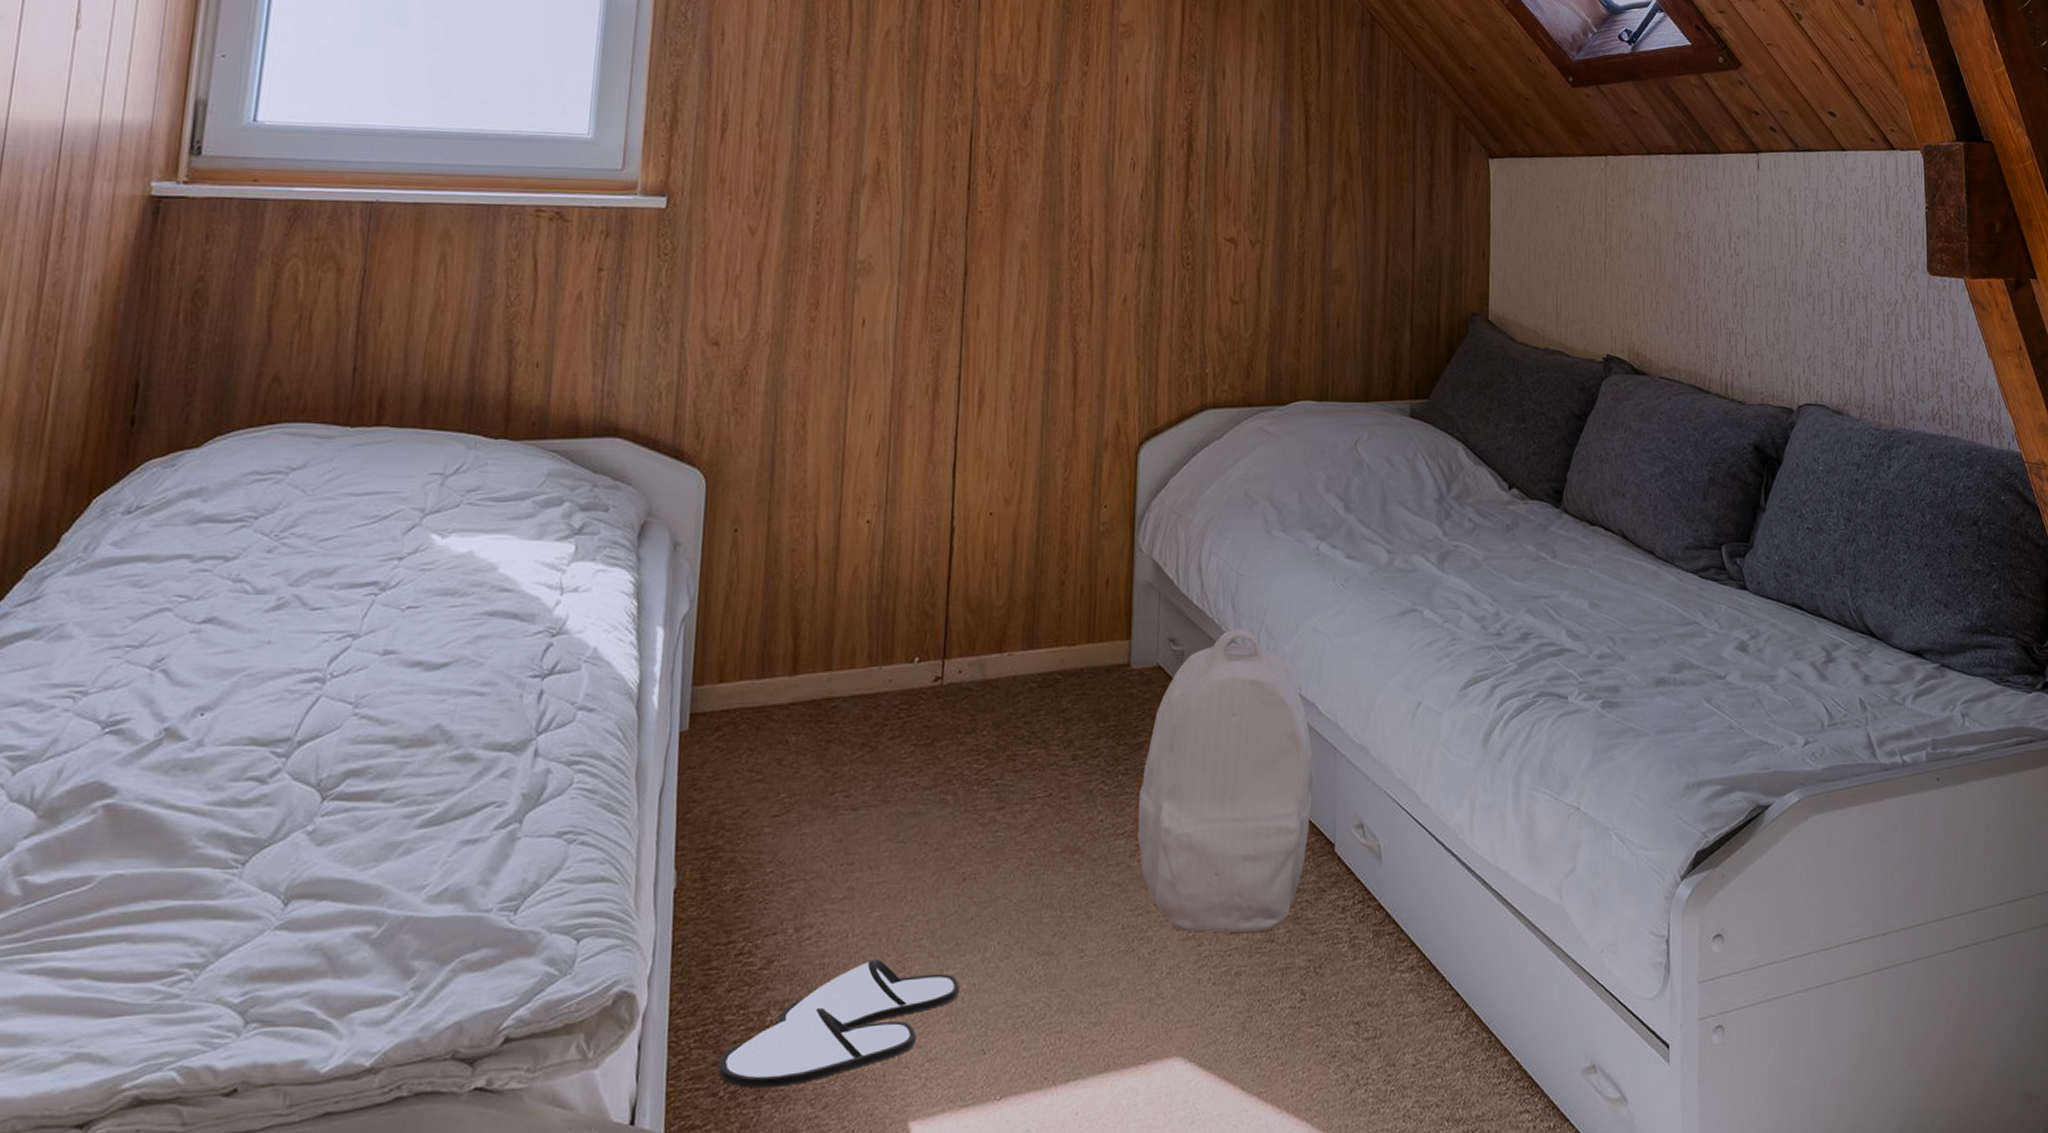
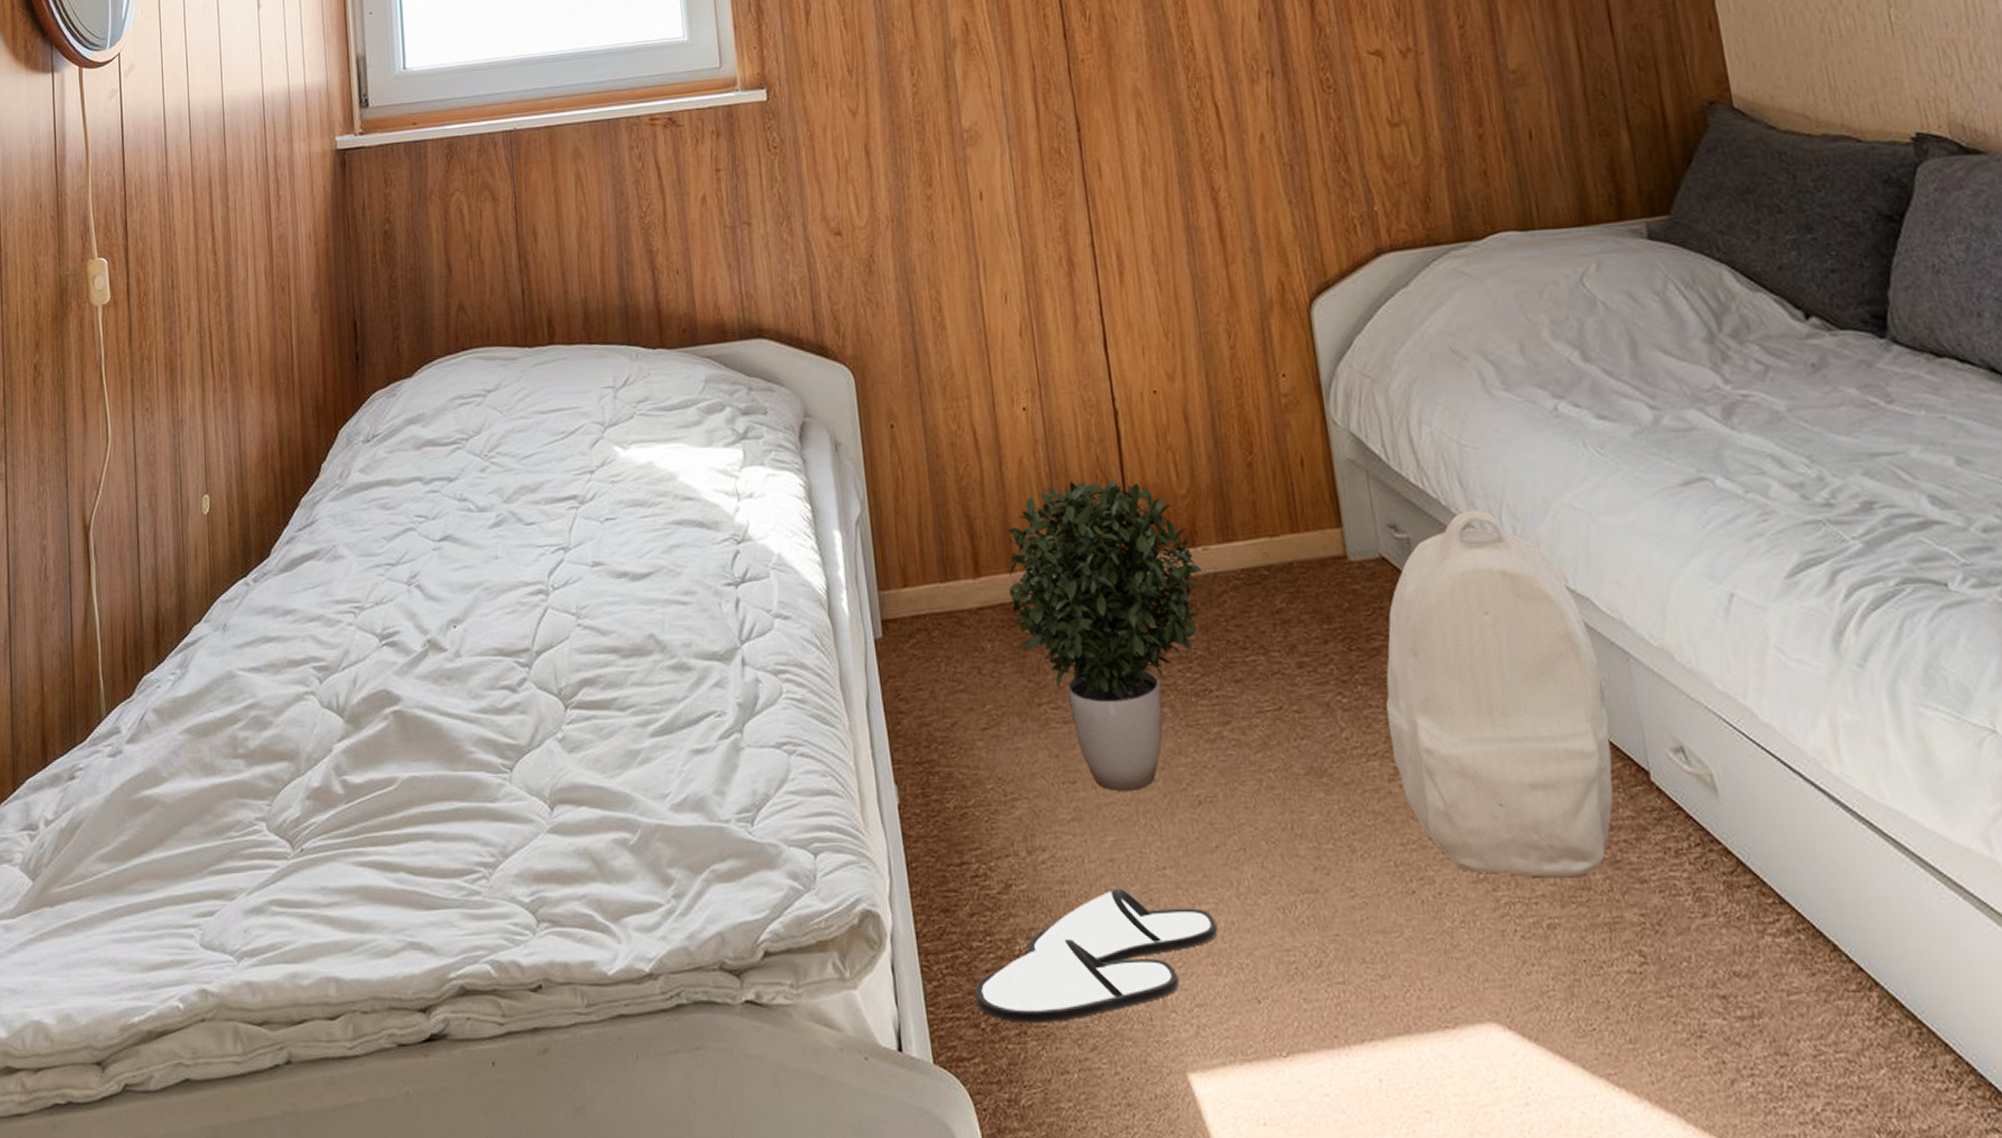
potted plant: none [820,588,1004,871] -> present [1008,479,1202,791]

